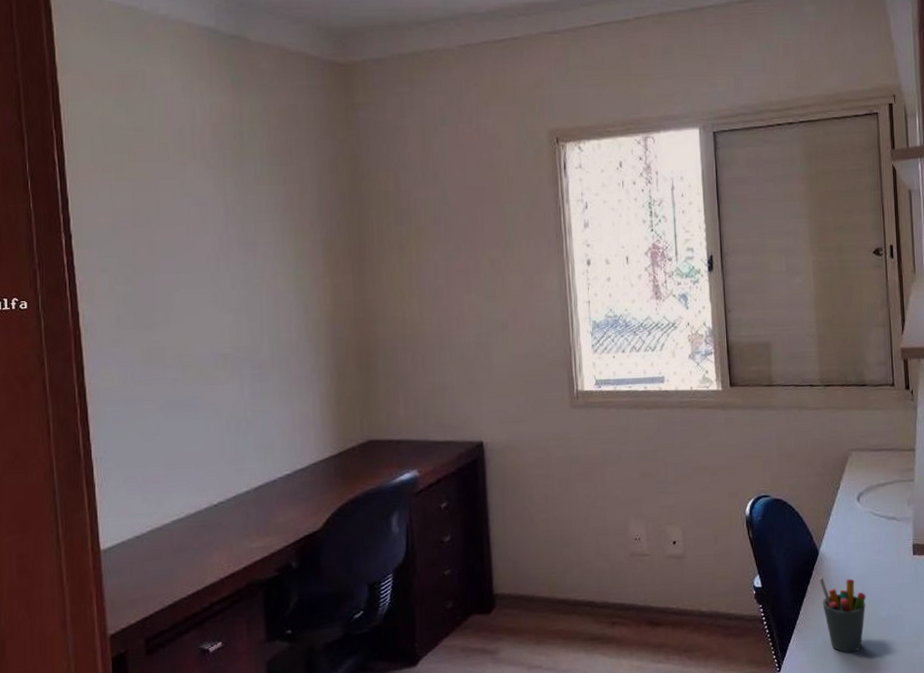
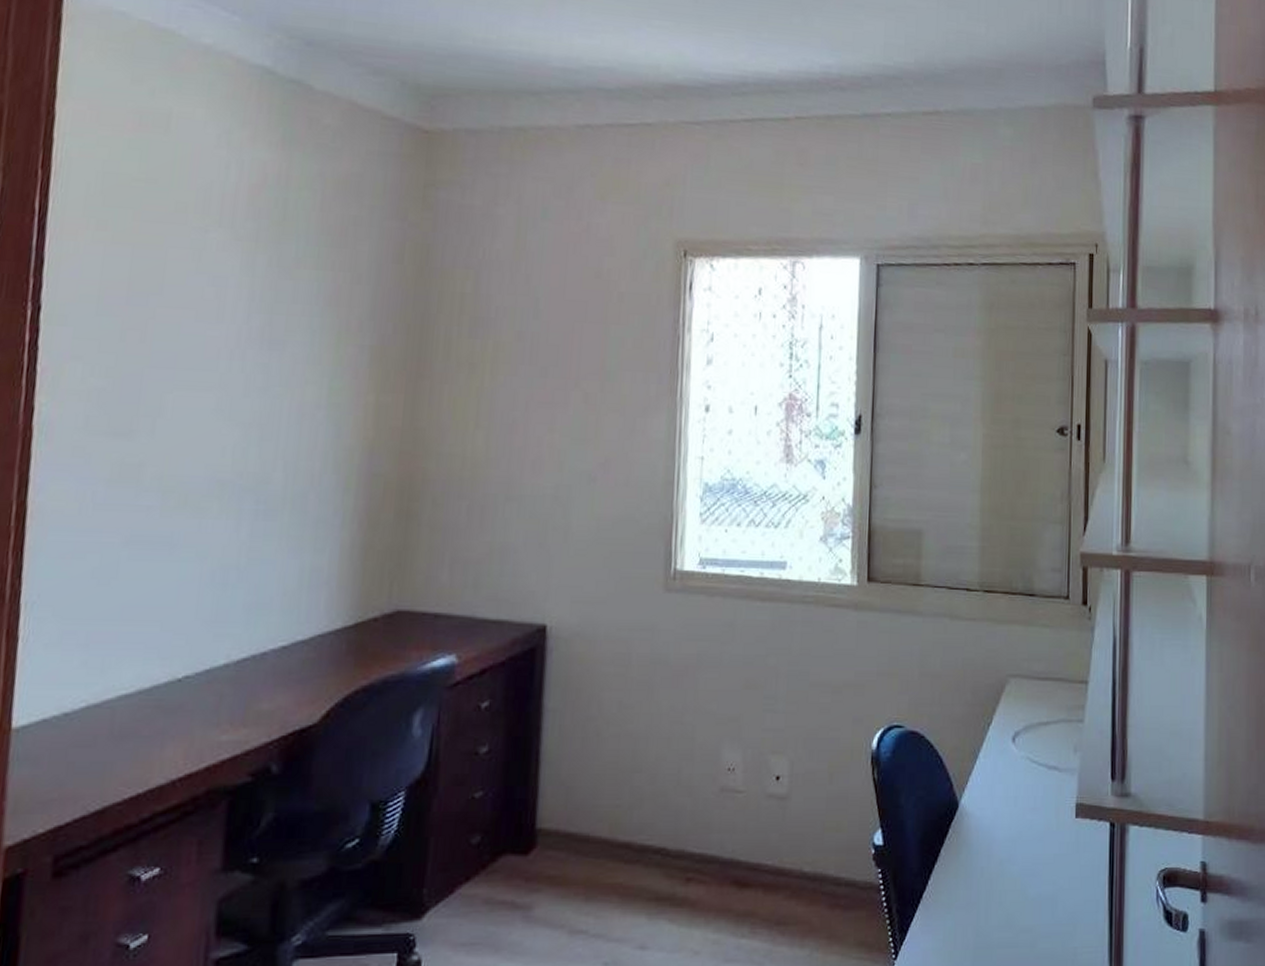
pen holder: present [819,576,866,653] -> none [956,836,1013,940]

